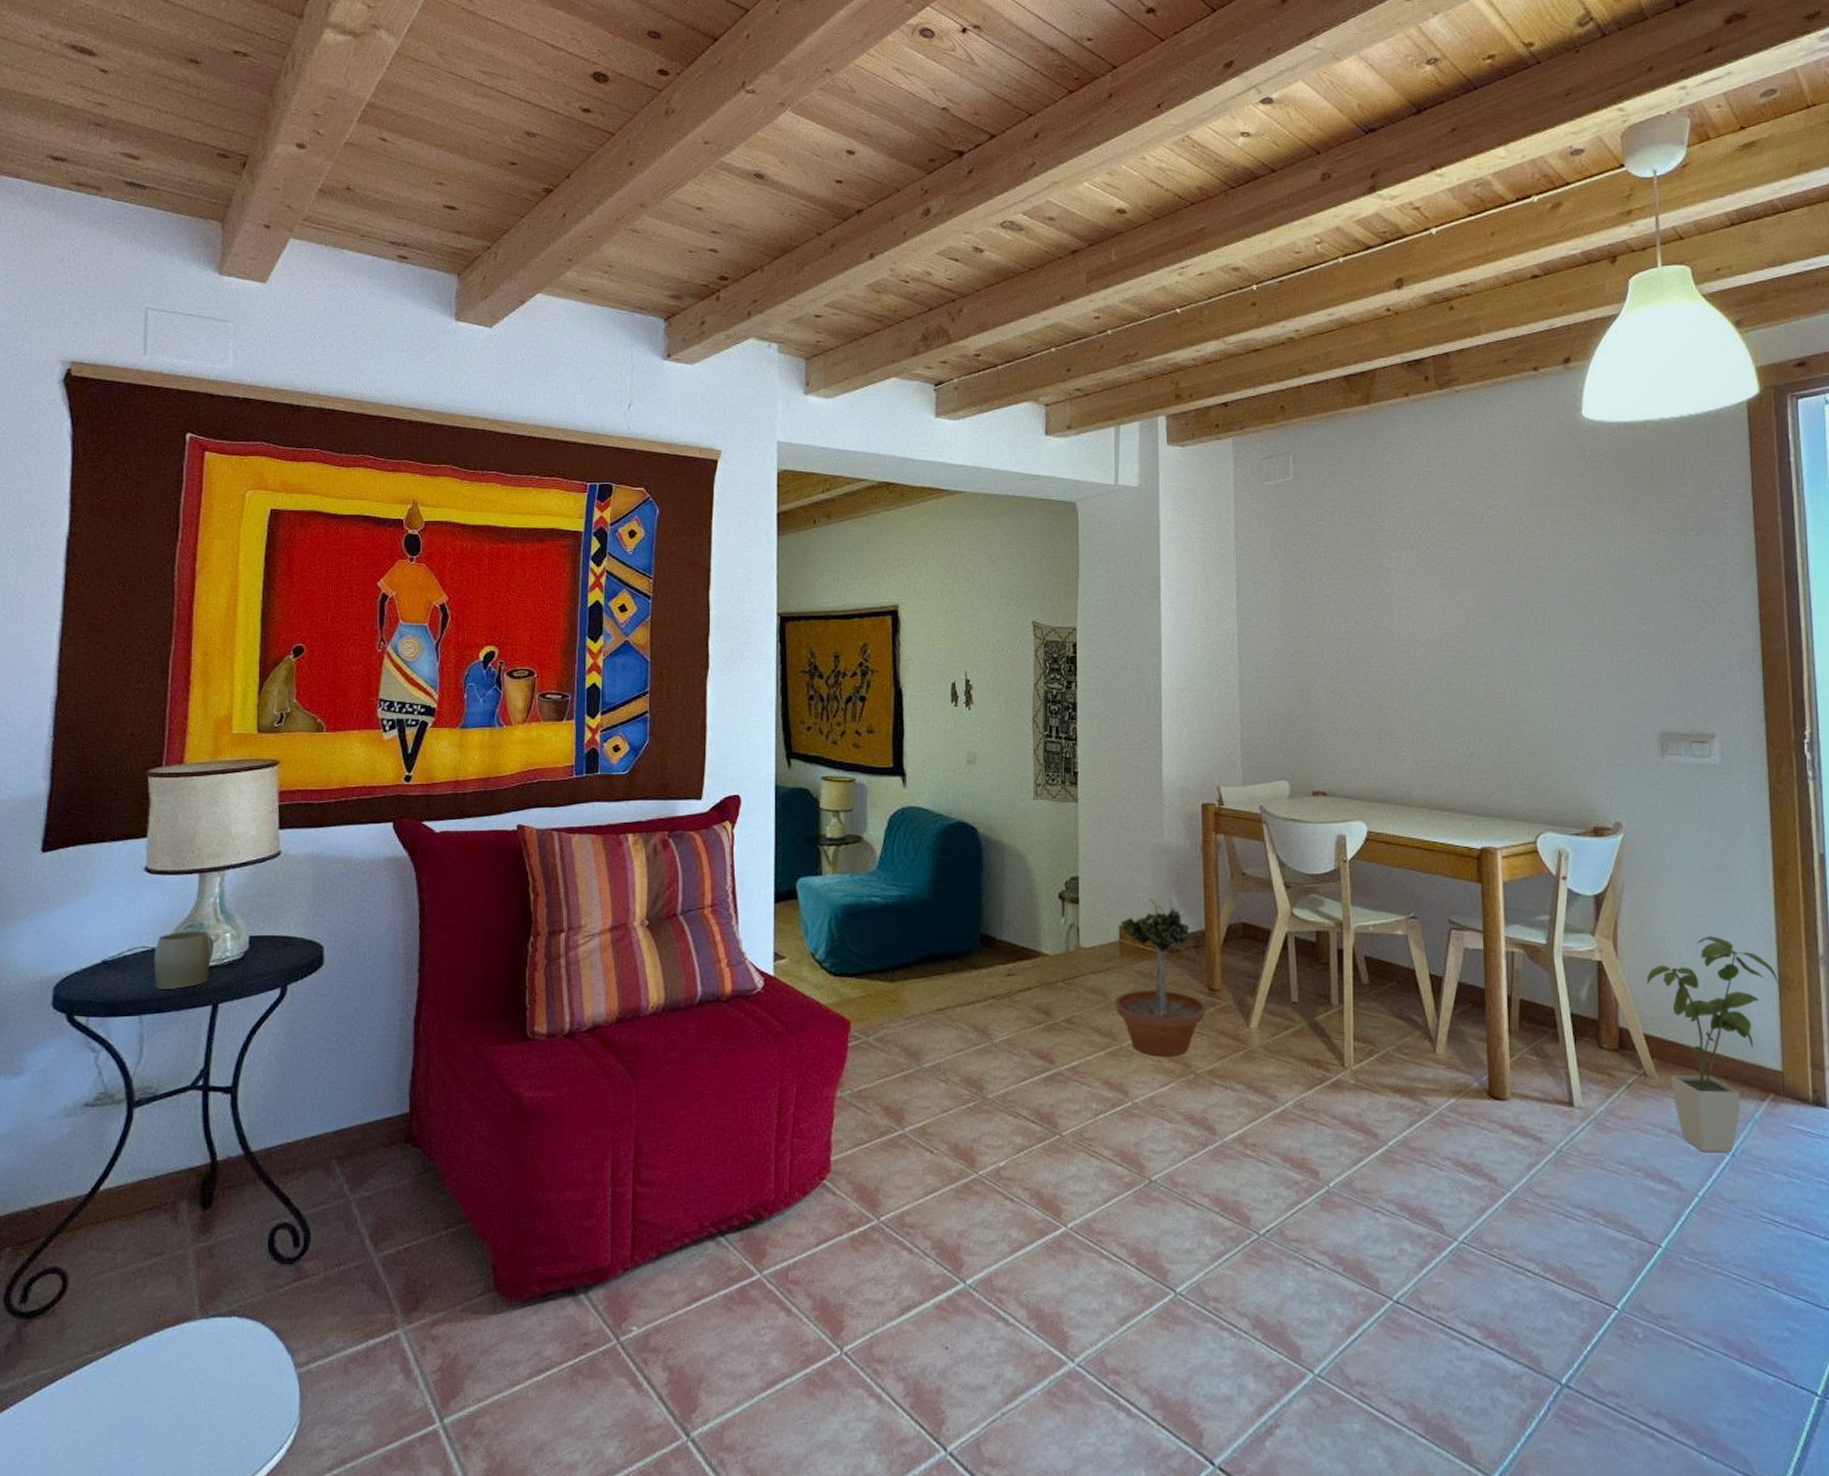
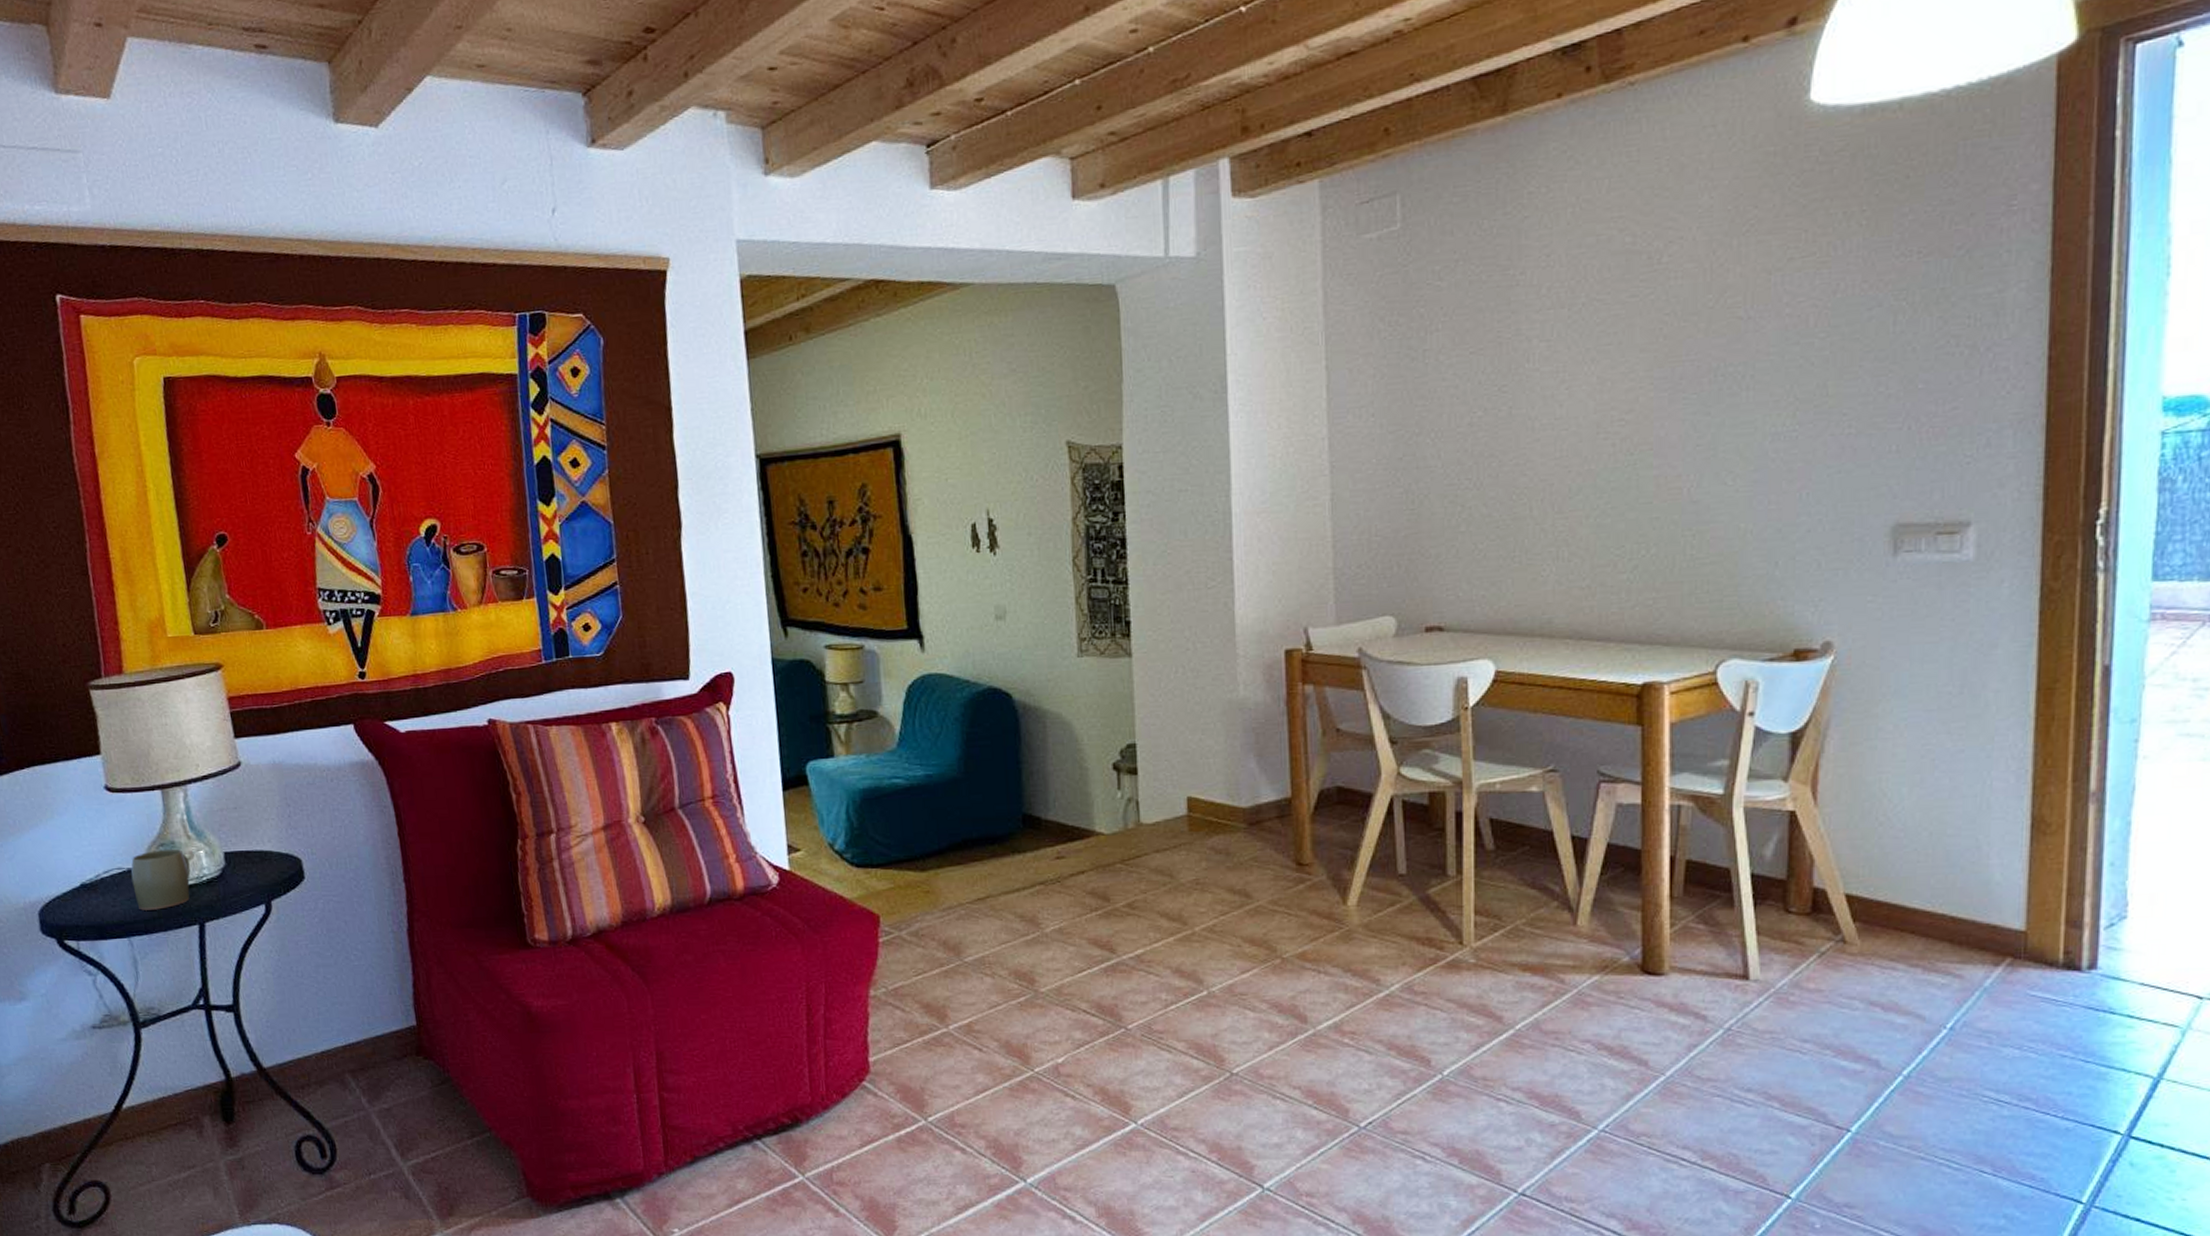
potted tree: present [1114,899,1207,1057] -> none [1183,763,1295,941]
house plant: present [1647,936,1779,1153] -> none [1854,775,2031,1027]

